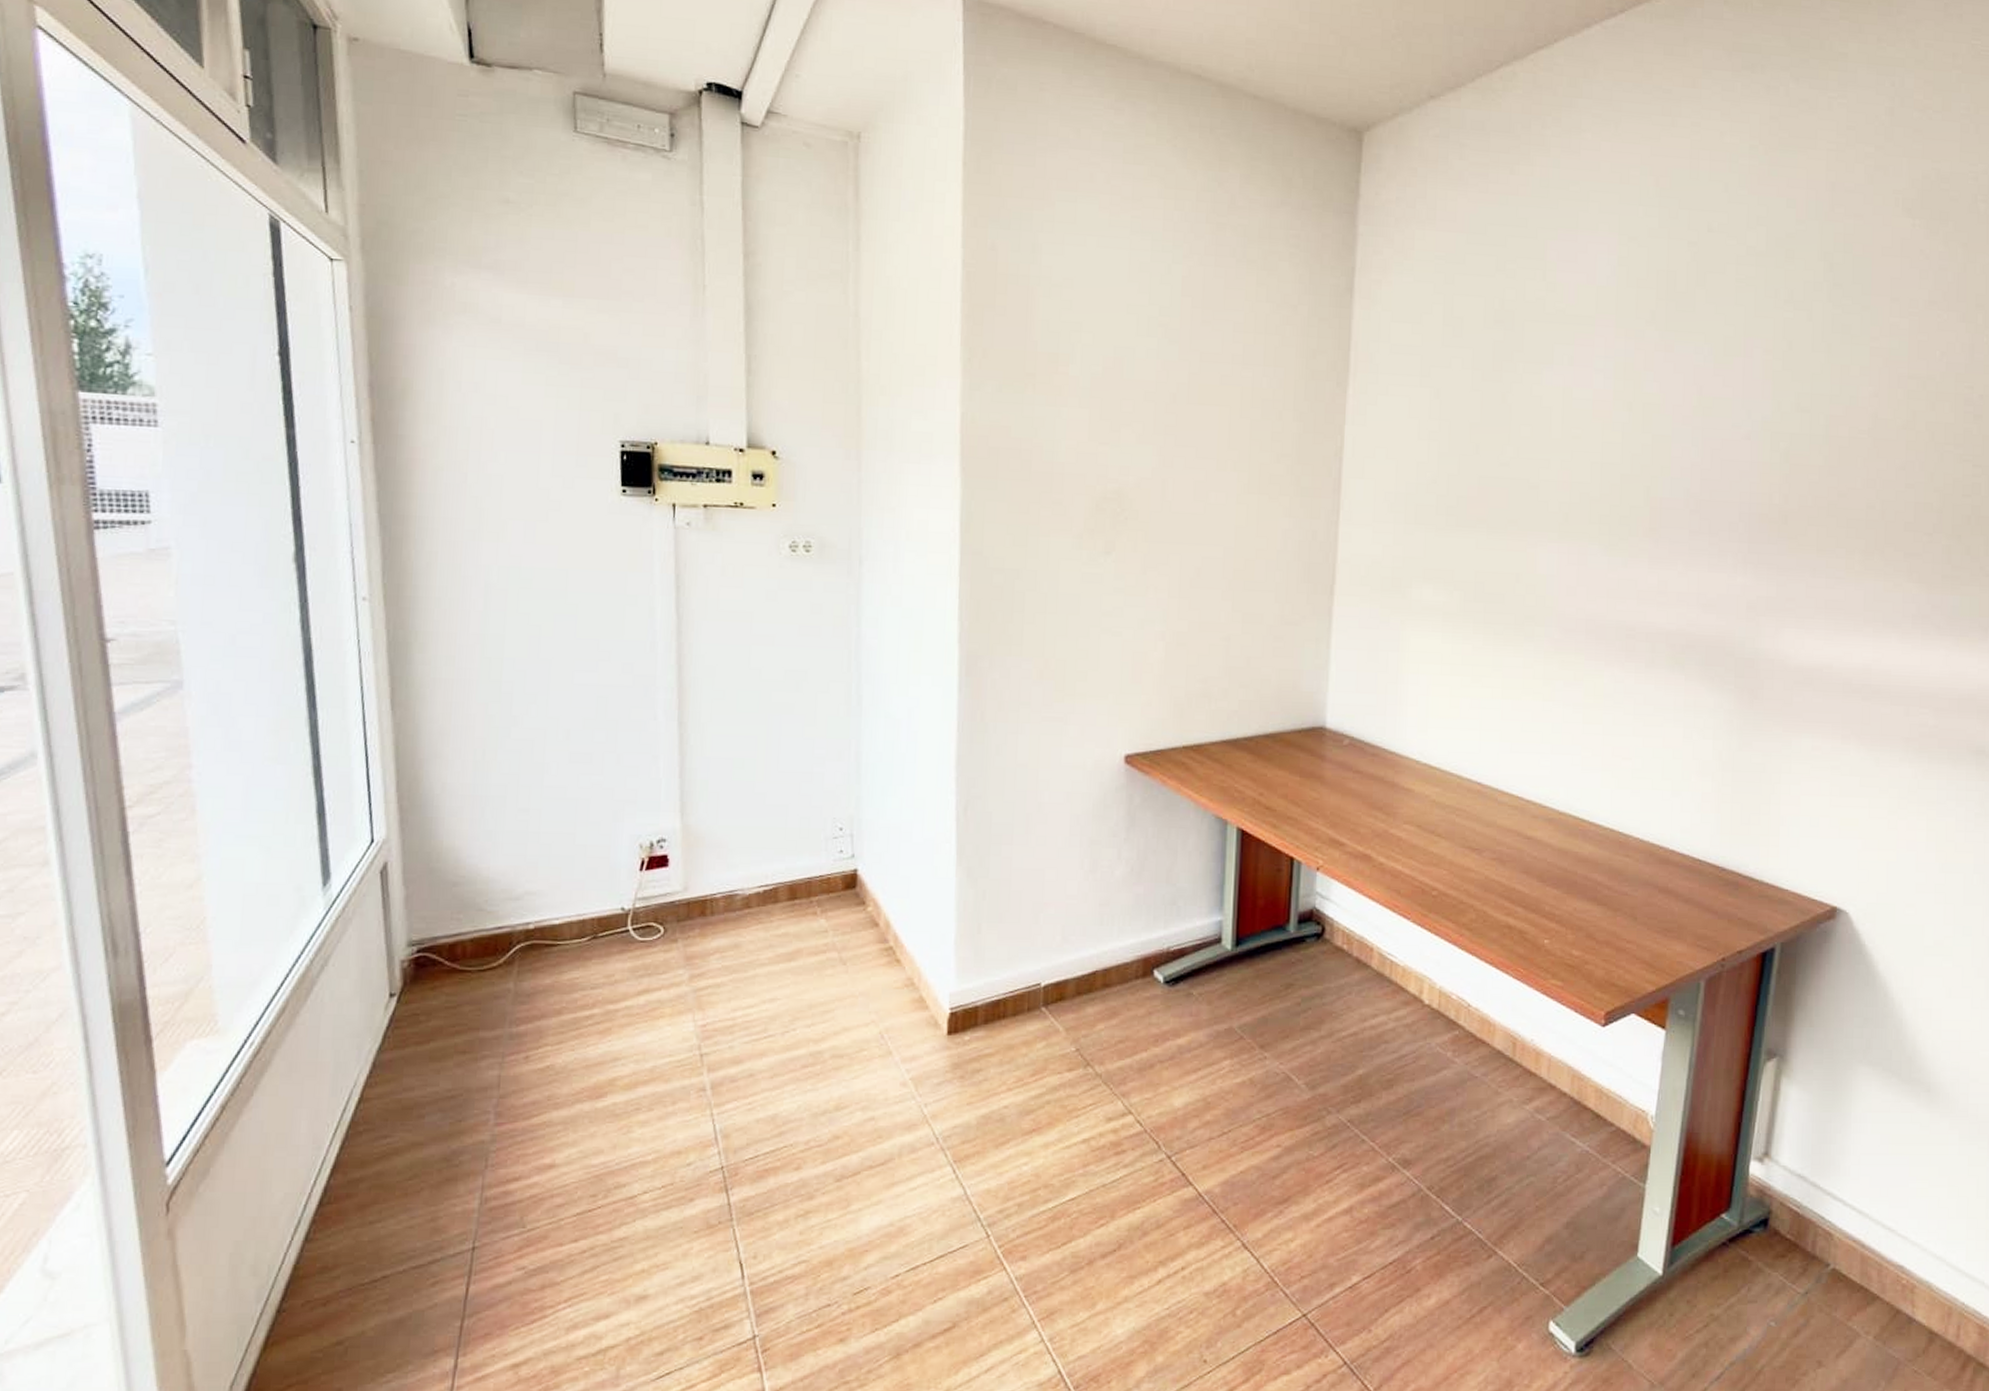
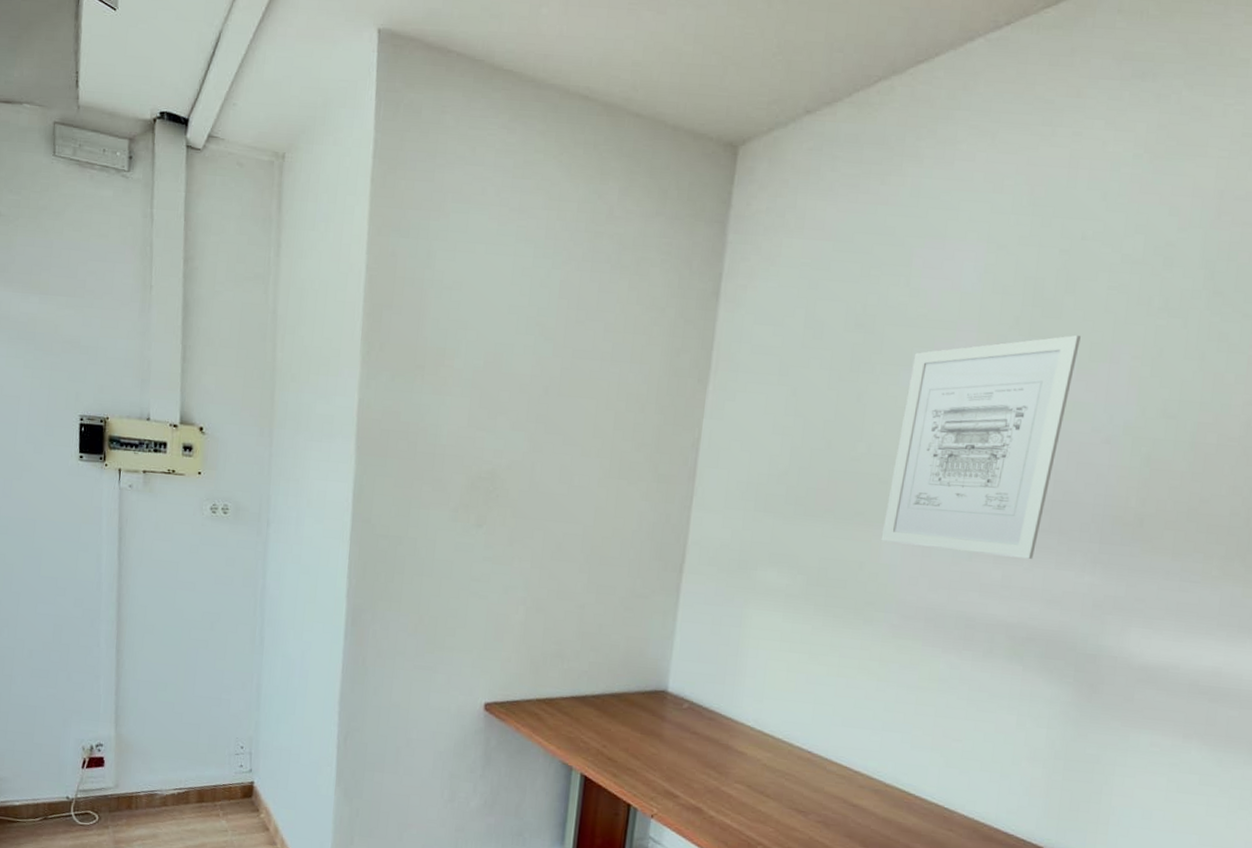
wall art: none [1536,328,1714,562] -> present [881,334,1081,559]

